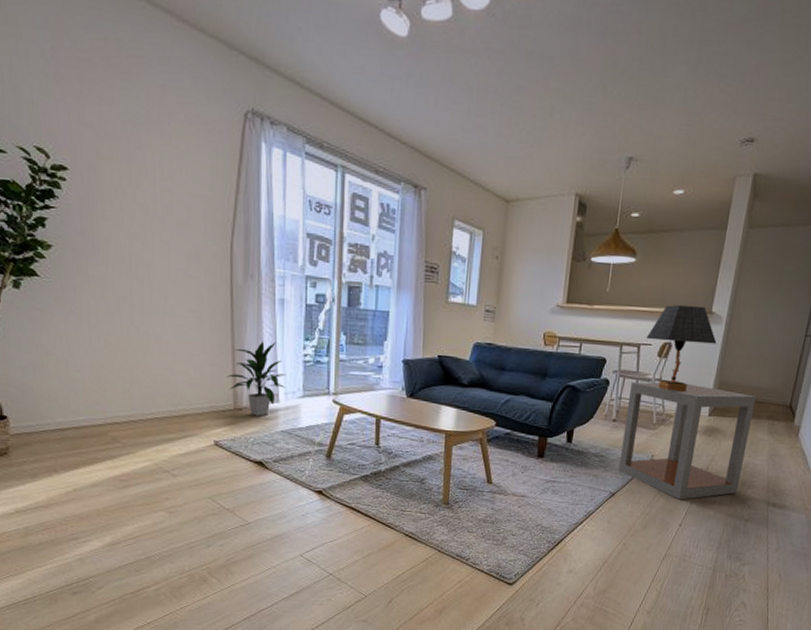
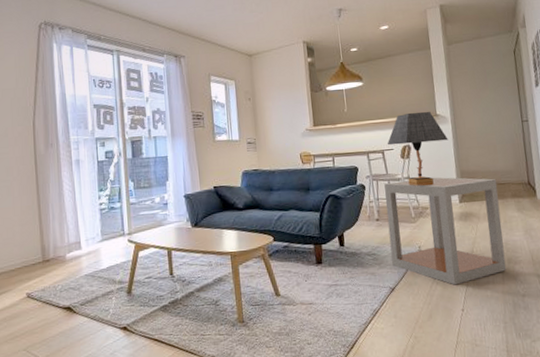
indoor plant: present [226,341,286,417] -> none [34,196,87,265]

